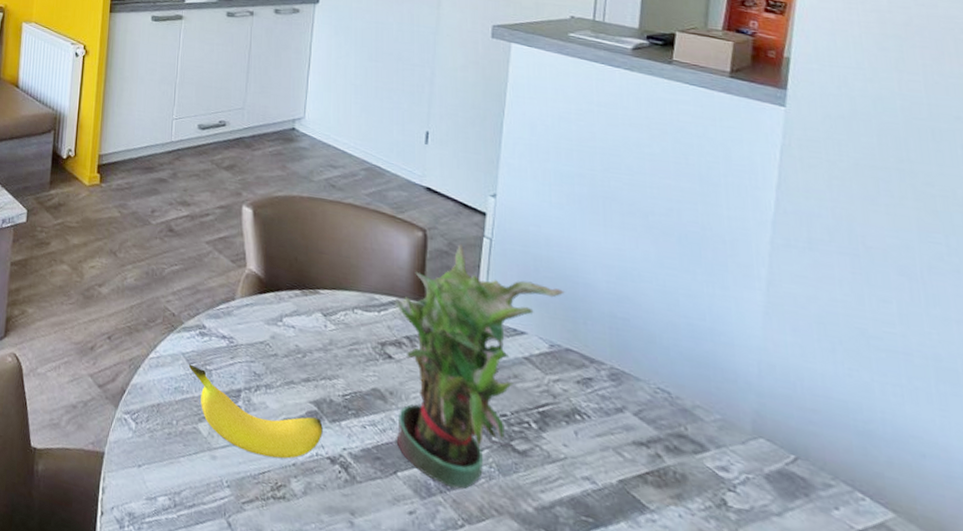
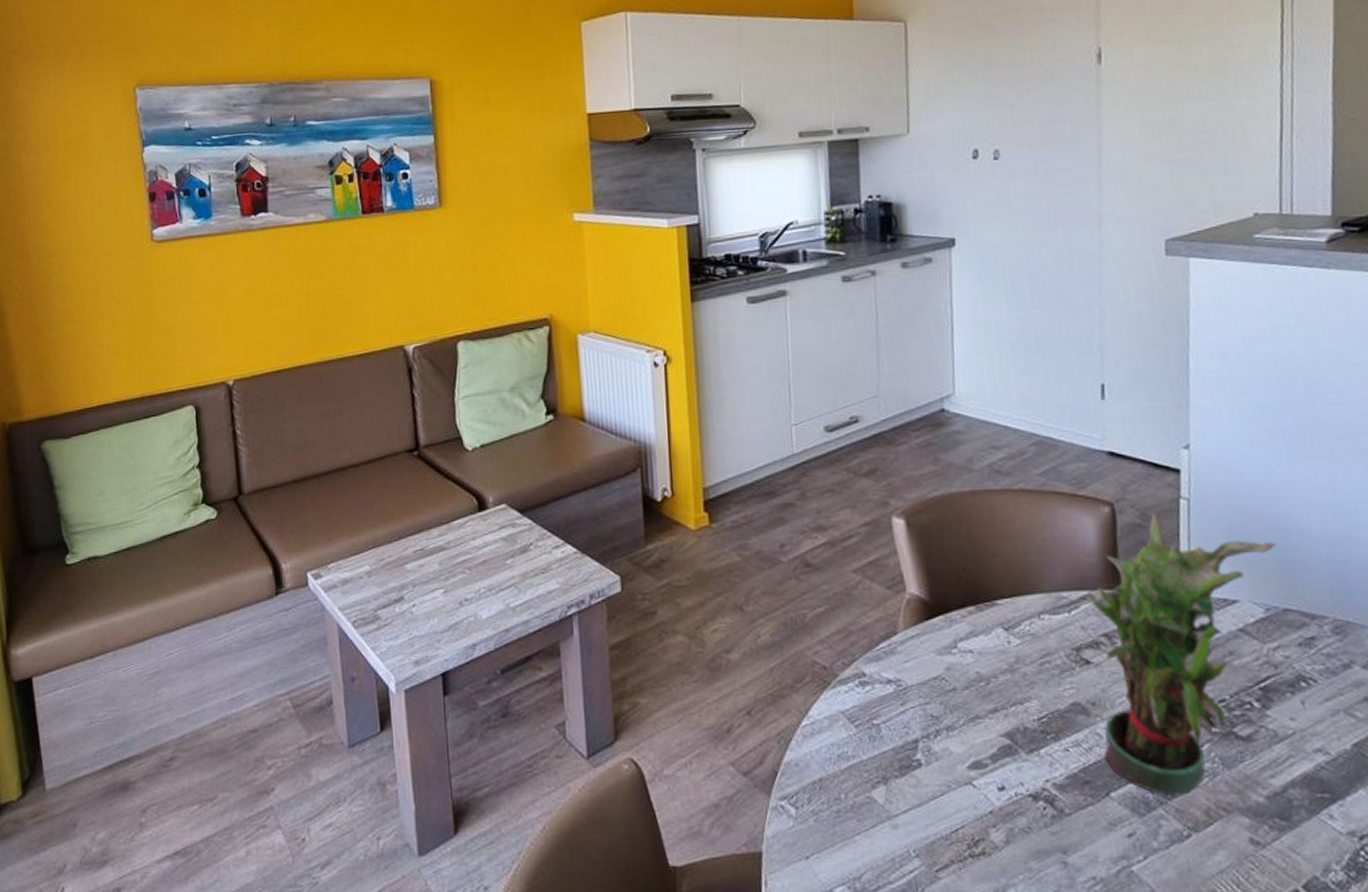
banana: present [188,364,323,459] -> none [850,722,1020,811]

